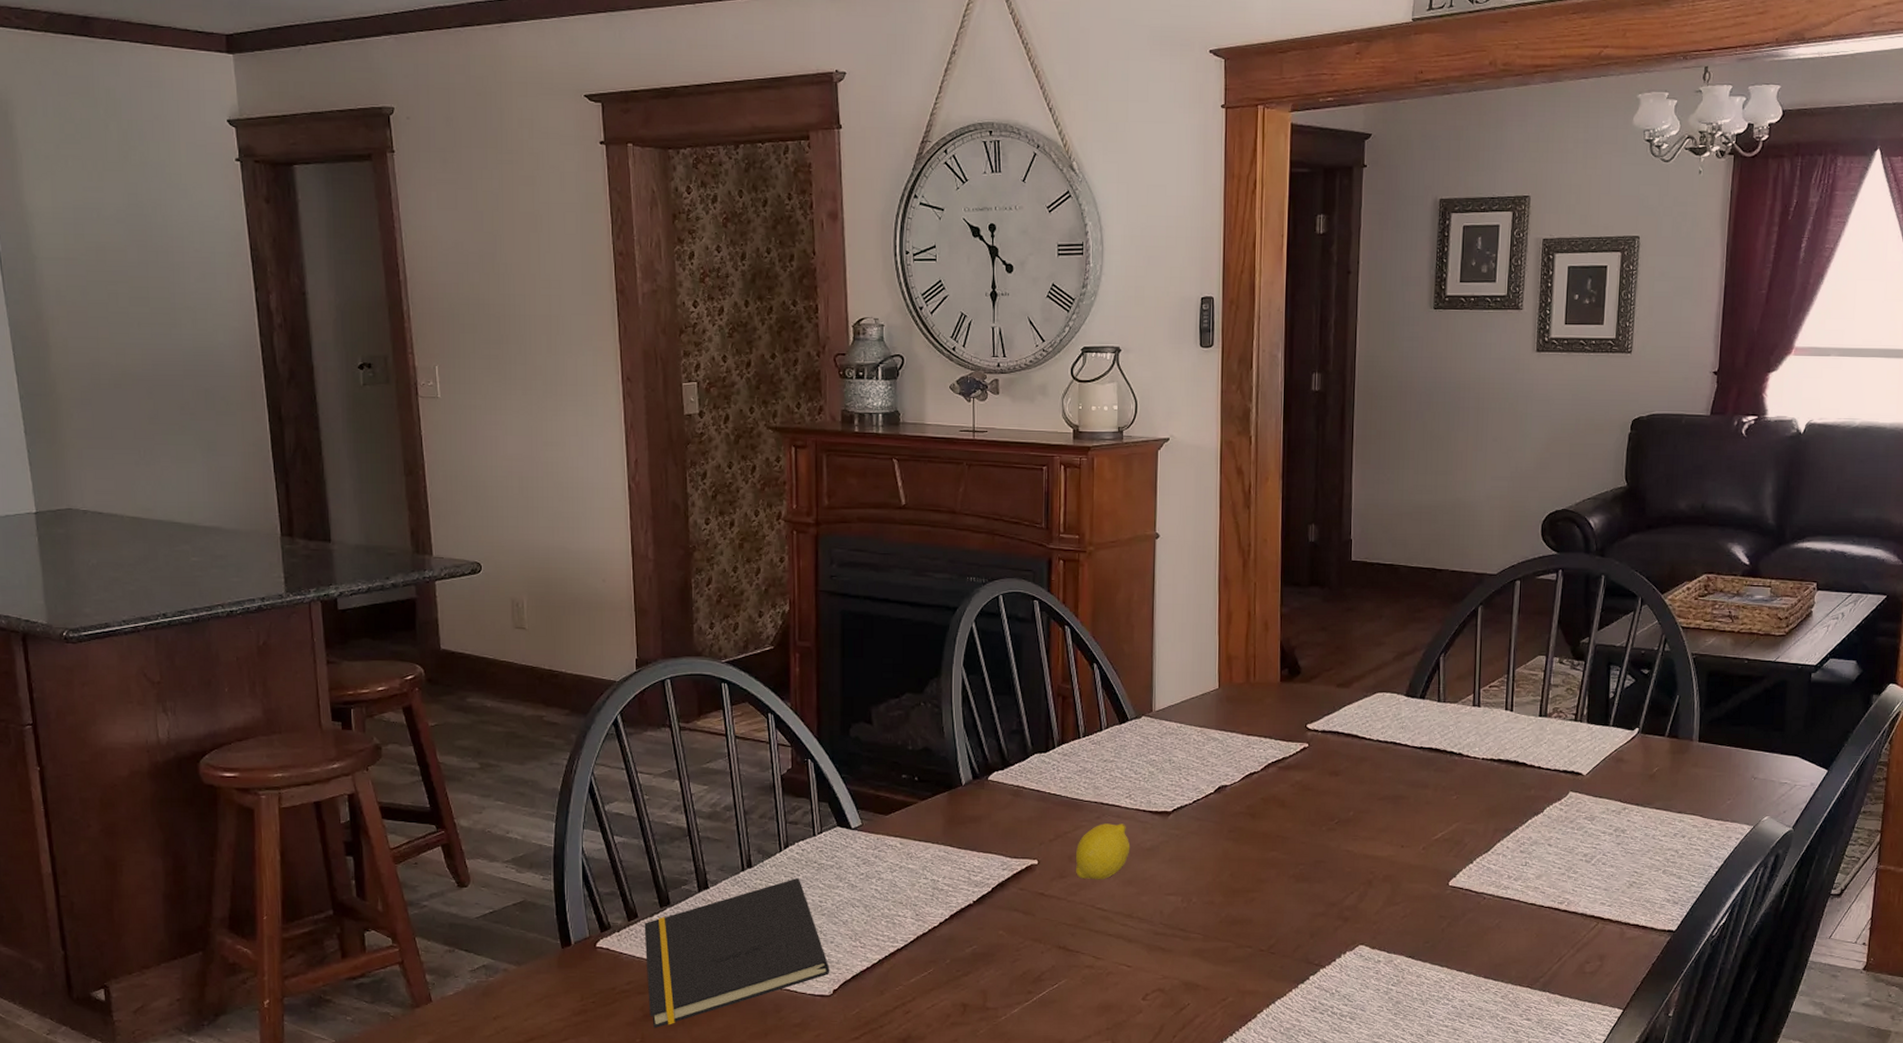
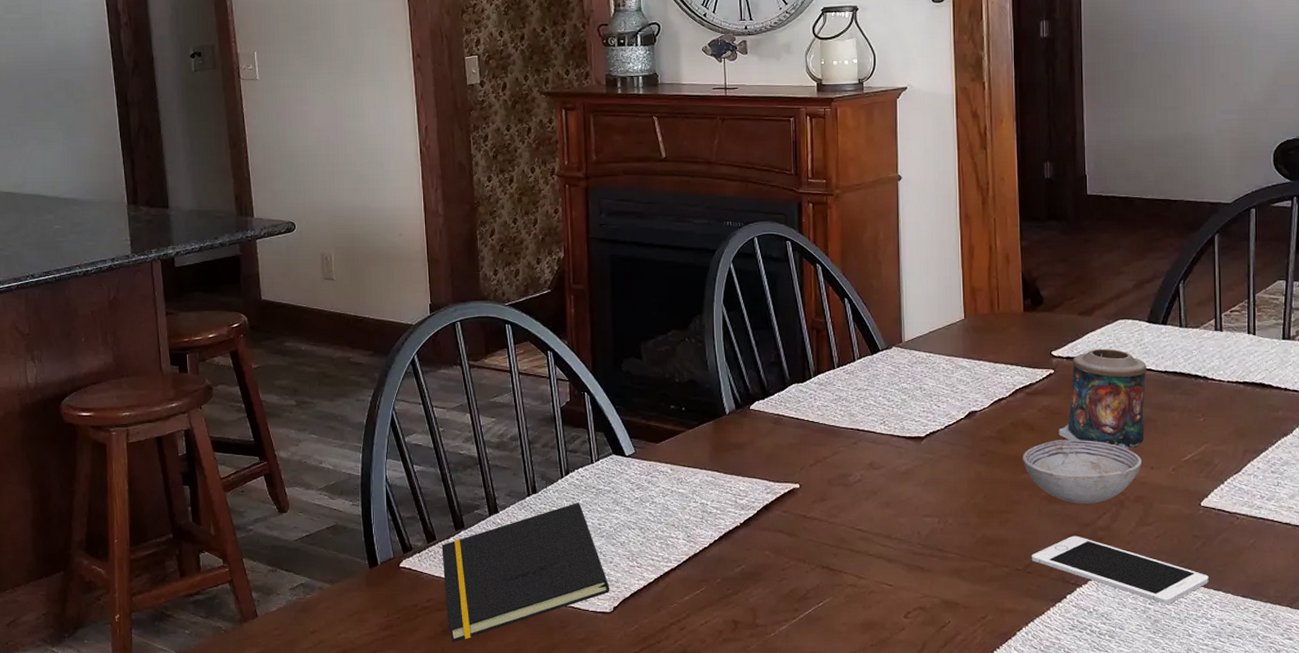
fruit: present [1075,823,1131,880] -> none [834,449,887,503]
bowl: none [1272,816,1392,882] -> present [1023,440,1142,504]
cell phone: none [1276,915,1452,985] -> present [1032,535,1209,604]
candle: none [1310,722,1403,828] -> present [1058,348,1147,450]

